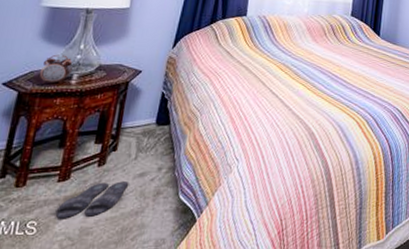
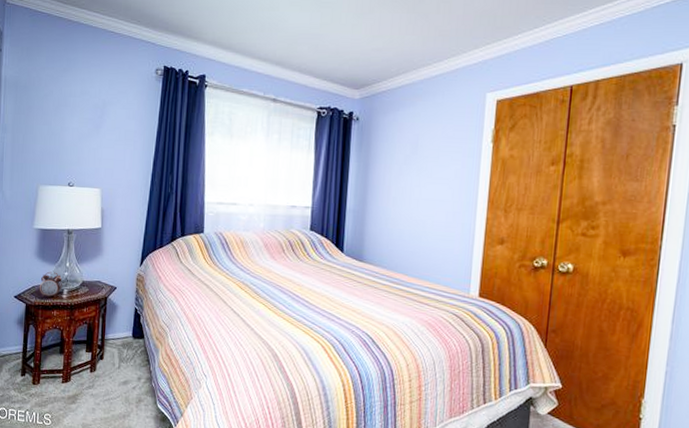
slippers: present [56,181,129,219] -> none [63,386,116,415]

